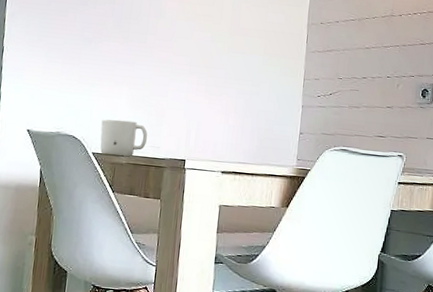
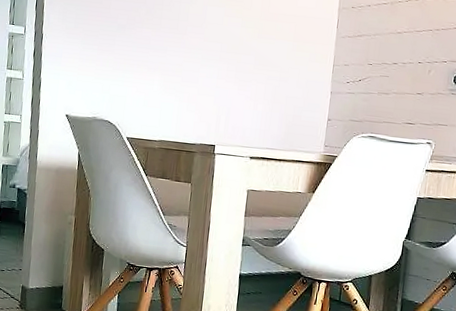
mug: present [100,119,148,157] -> none [134,105,179,142]

